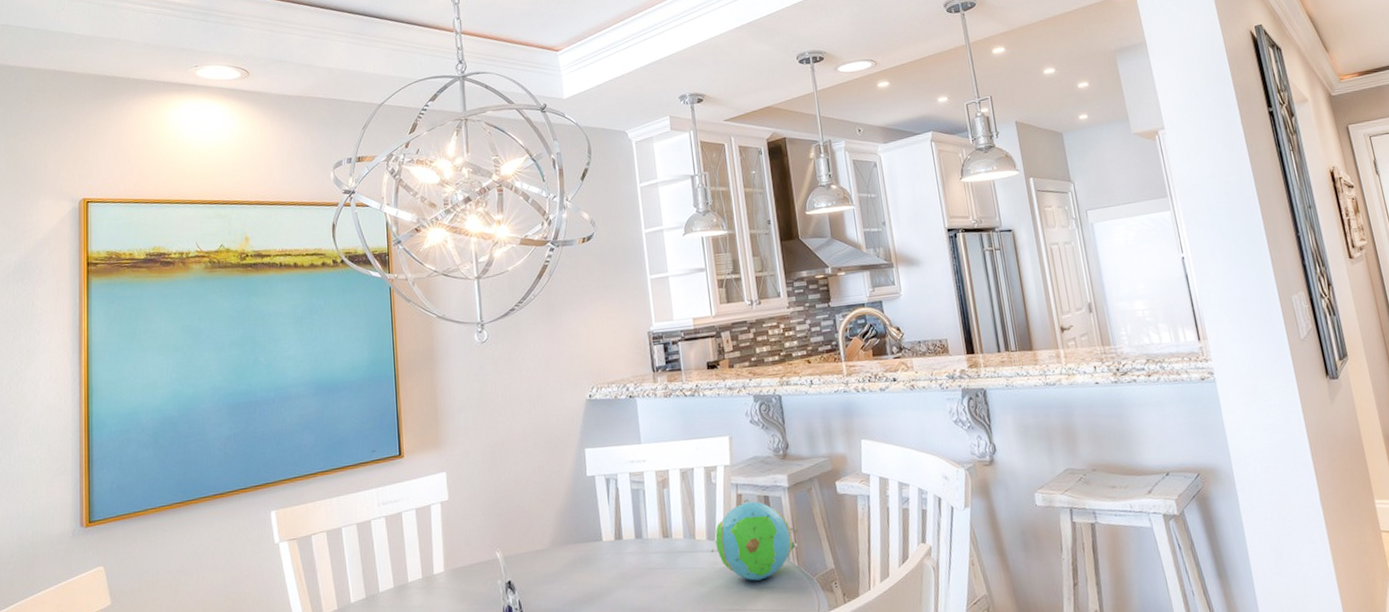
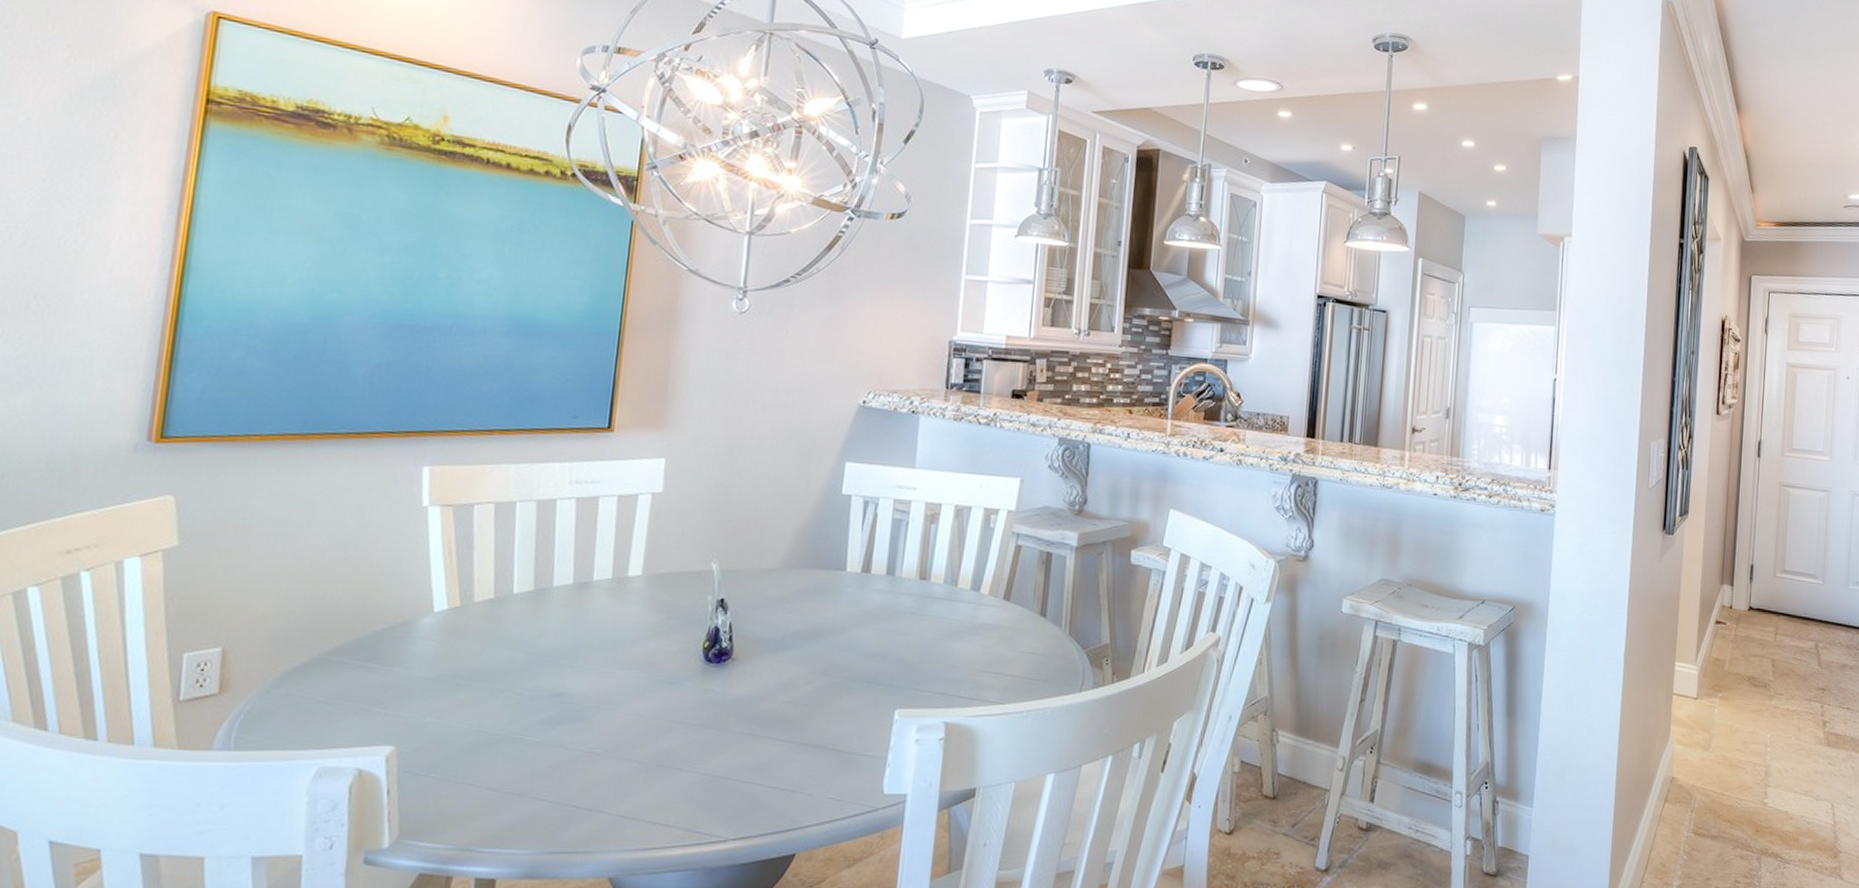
decorative ball: present [710,499,798,581] -> none [972,552,1077,644]

